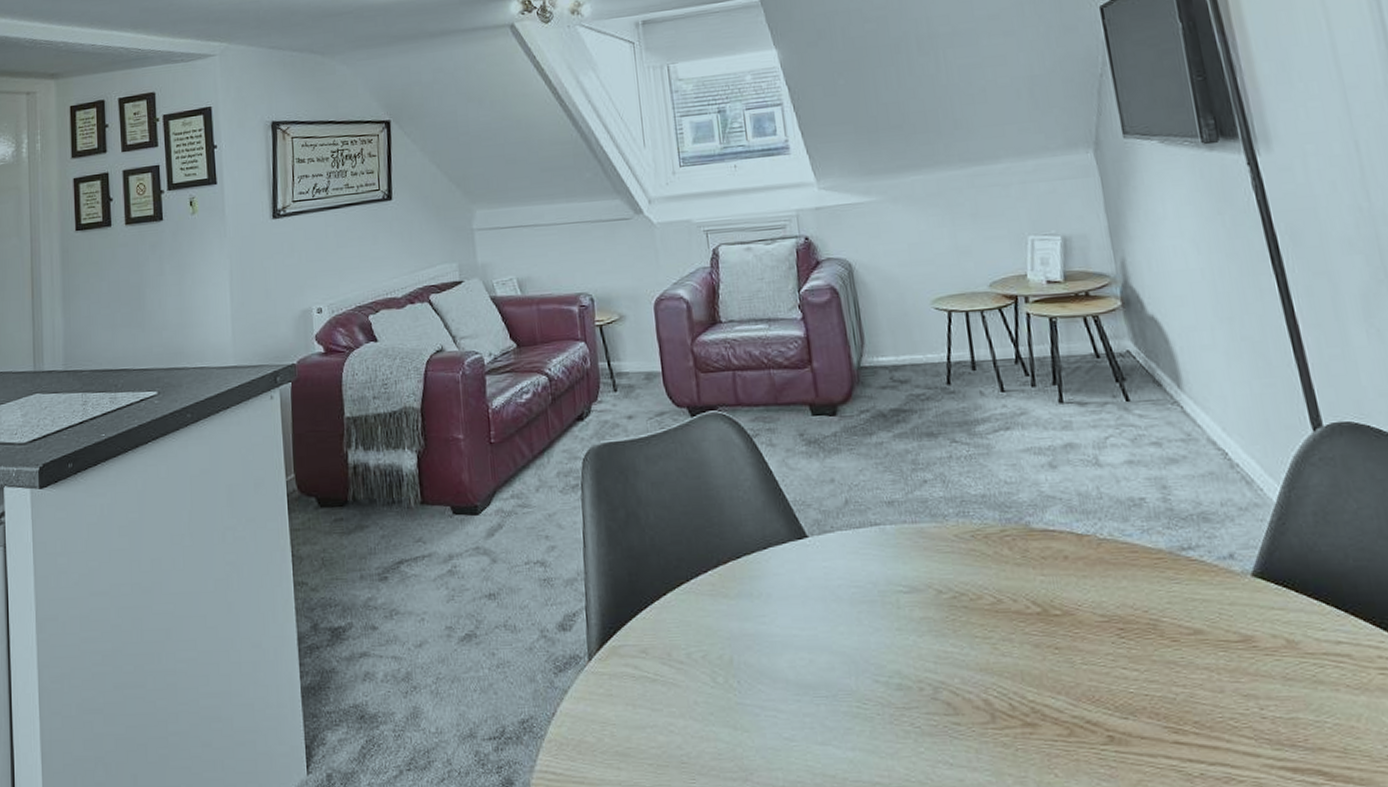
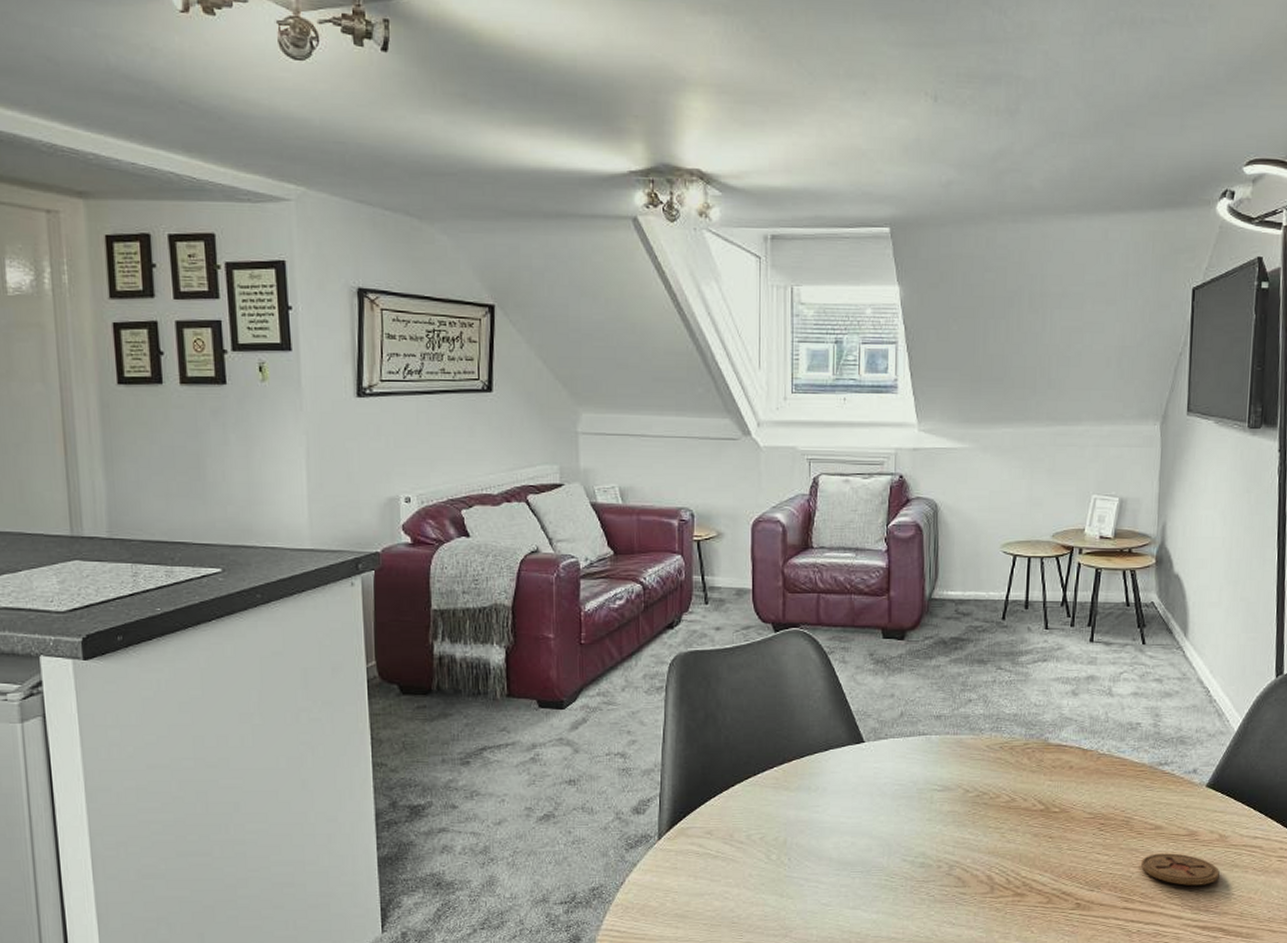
coaster: none [1185,666,1300,710] -> present [1141,853,1220,886]

